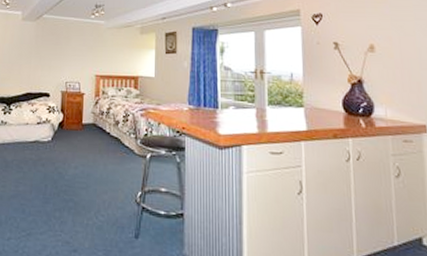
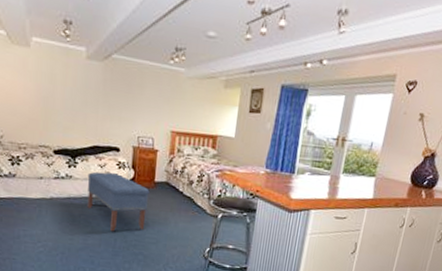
bench: none [19,117,78,177] -> present [87,171,150,232]

